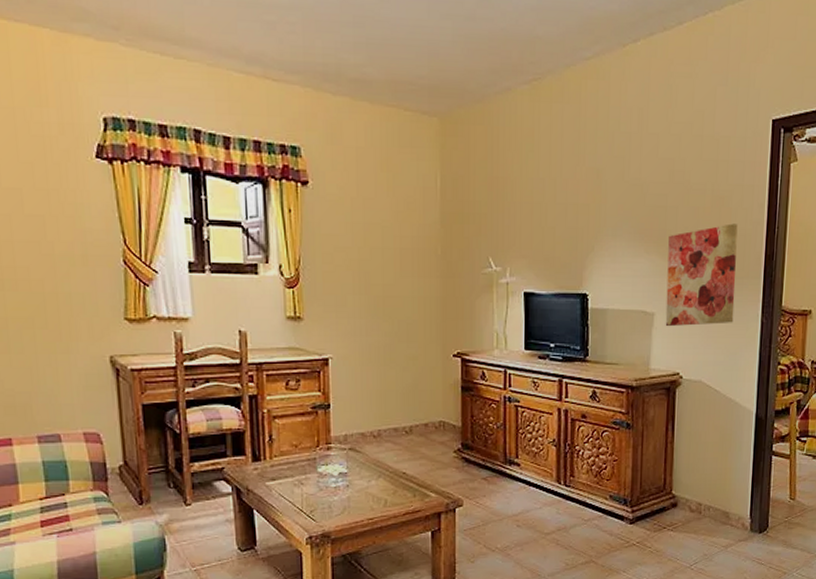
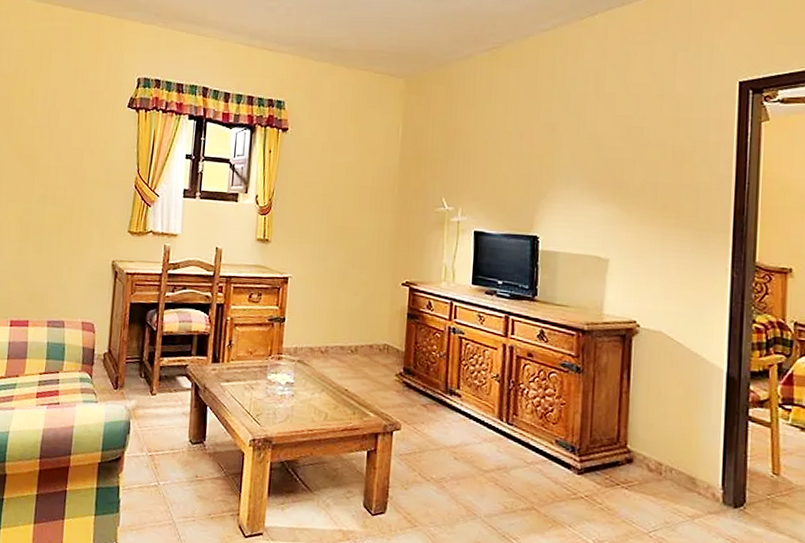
wall art: present [665,223,738,327] -> none [620,177,702,275]

